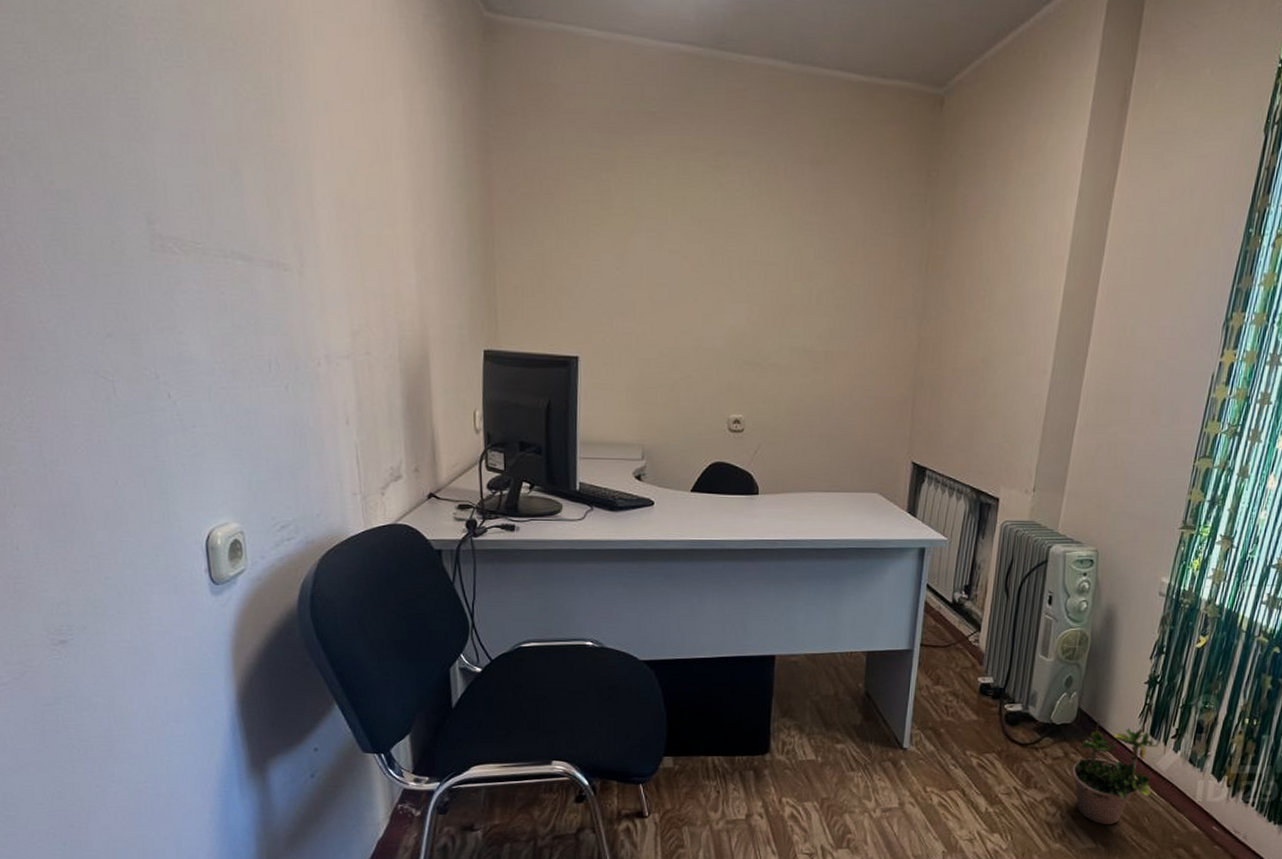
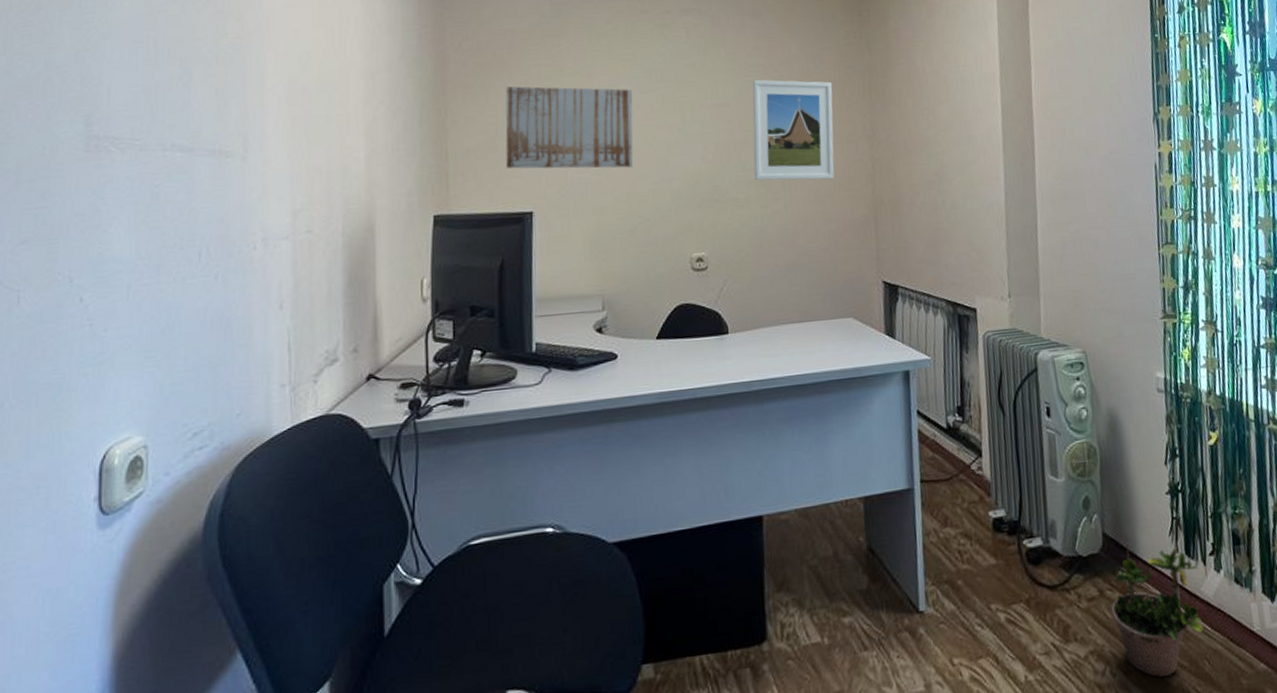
wall art: none [552,222,681,321] -> present [505,86,634,169]
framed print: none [798,240,889,355] -> present [752,80,834,181]

